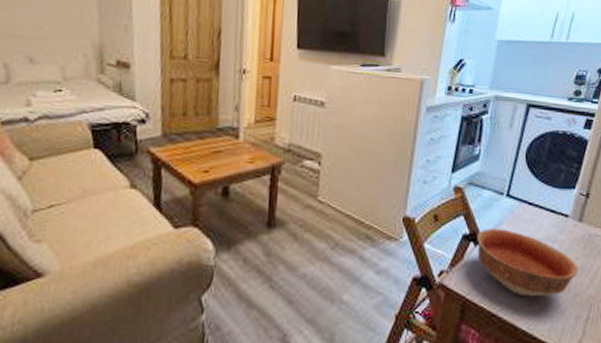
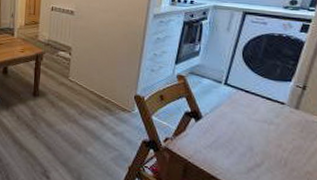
bowl: present [477,228,578,297] -> none [197,108,295,168]

